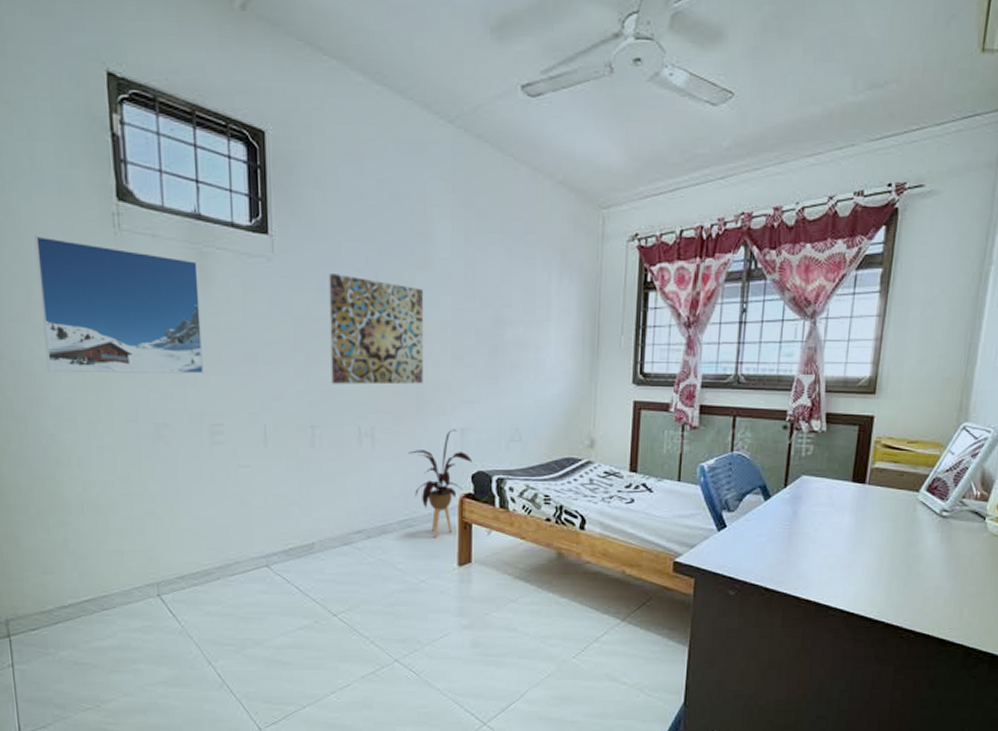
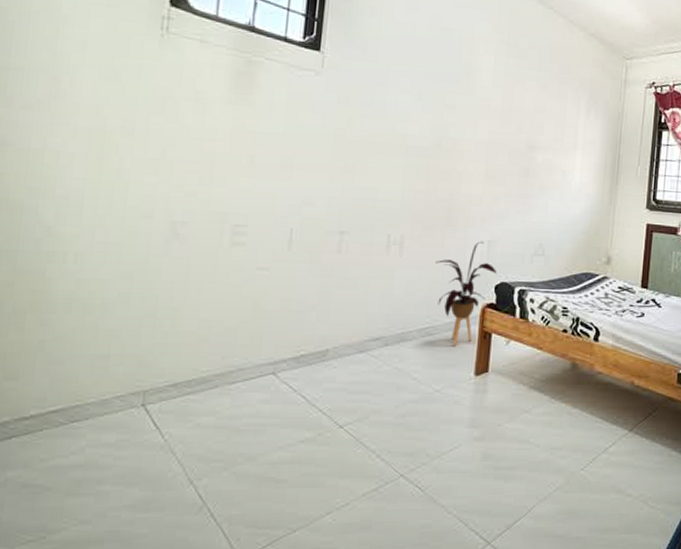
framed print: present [34,236,205,374] -> none [59,29,244,175]
wall art: present [329,273,424,385] -> none [366,91,464,198]

